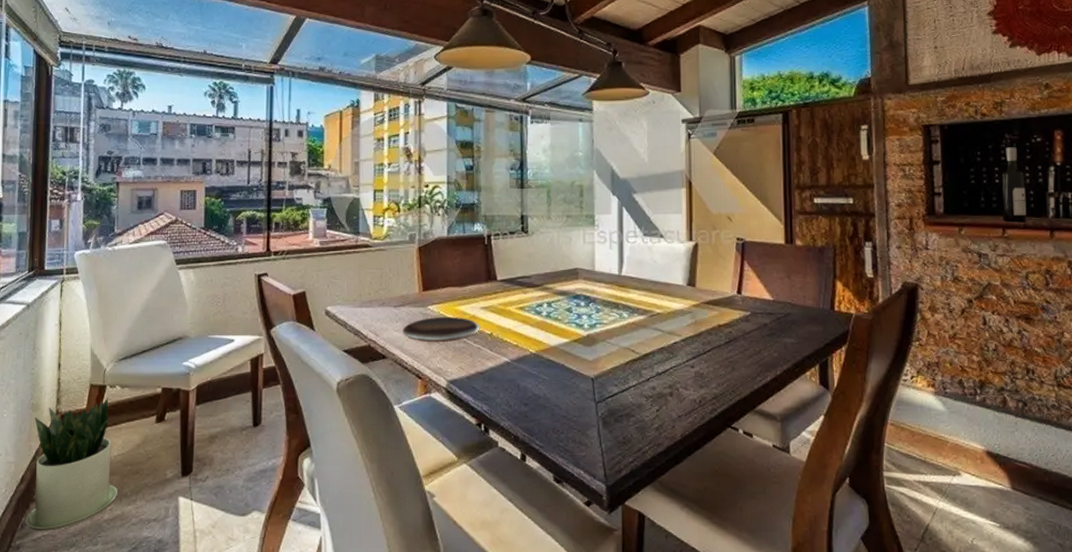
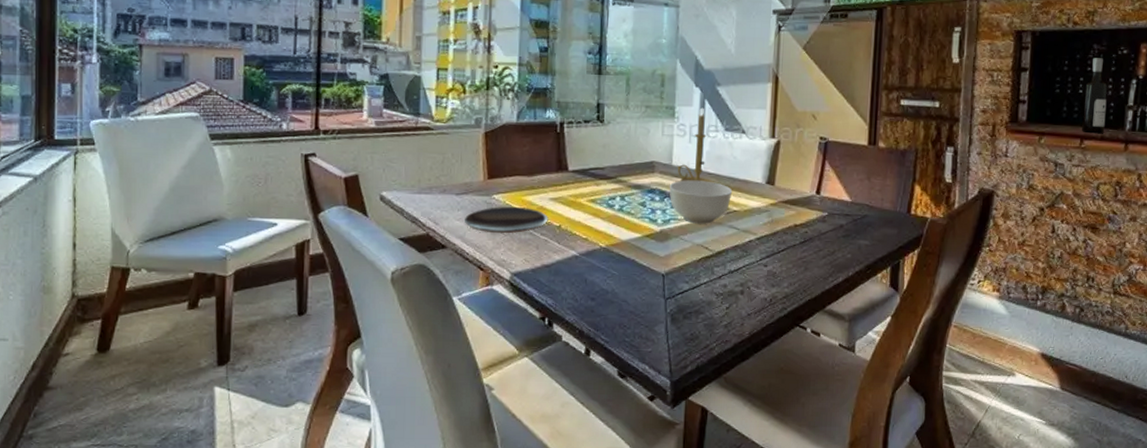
planter: present [25,398,118,531] -> none [38,282,146,421]
bowl: none [593,285,655,327] -> present [669,180,733,224]
candle holder: none [600,215,637,287] -> present [677,107,715,183]

